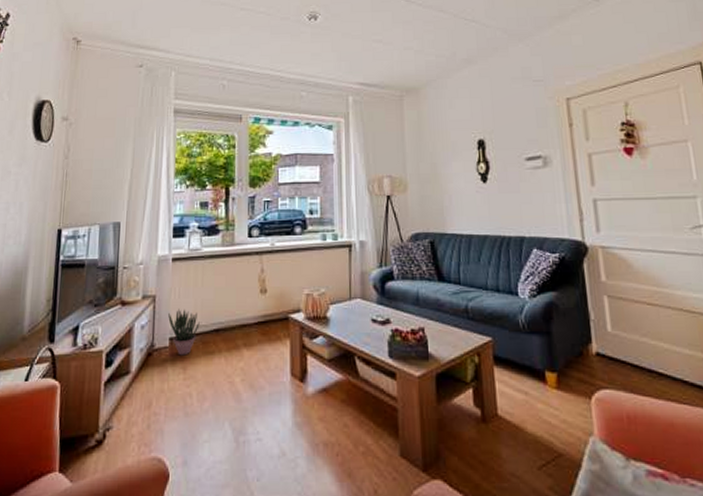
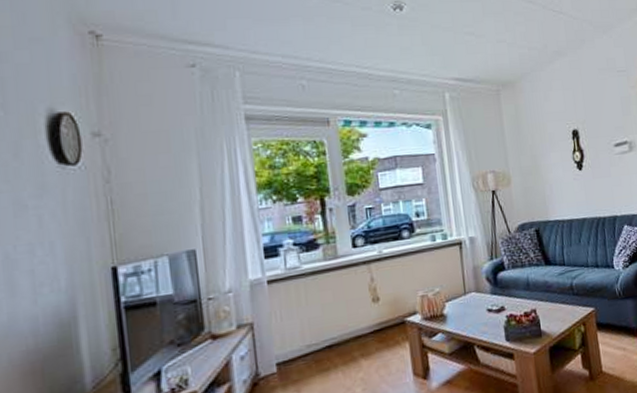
potted plant: present [168,309,200,356] -> none [271,331,309,379]

